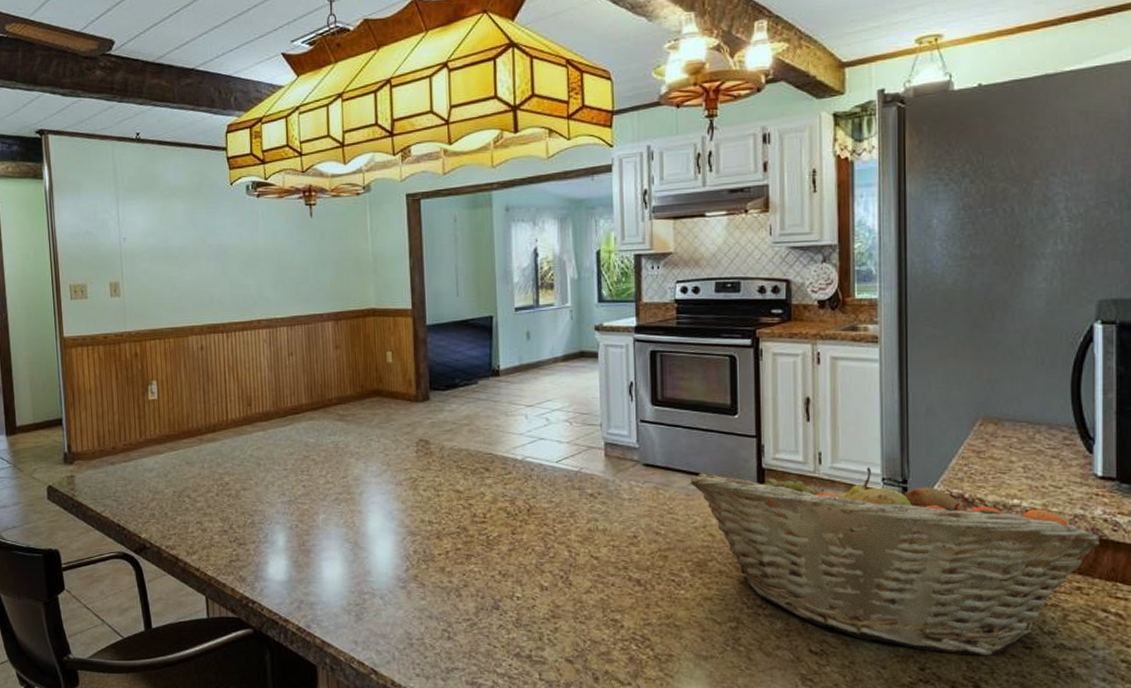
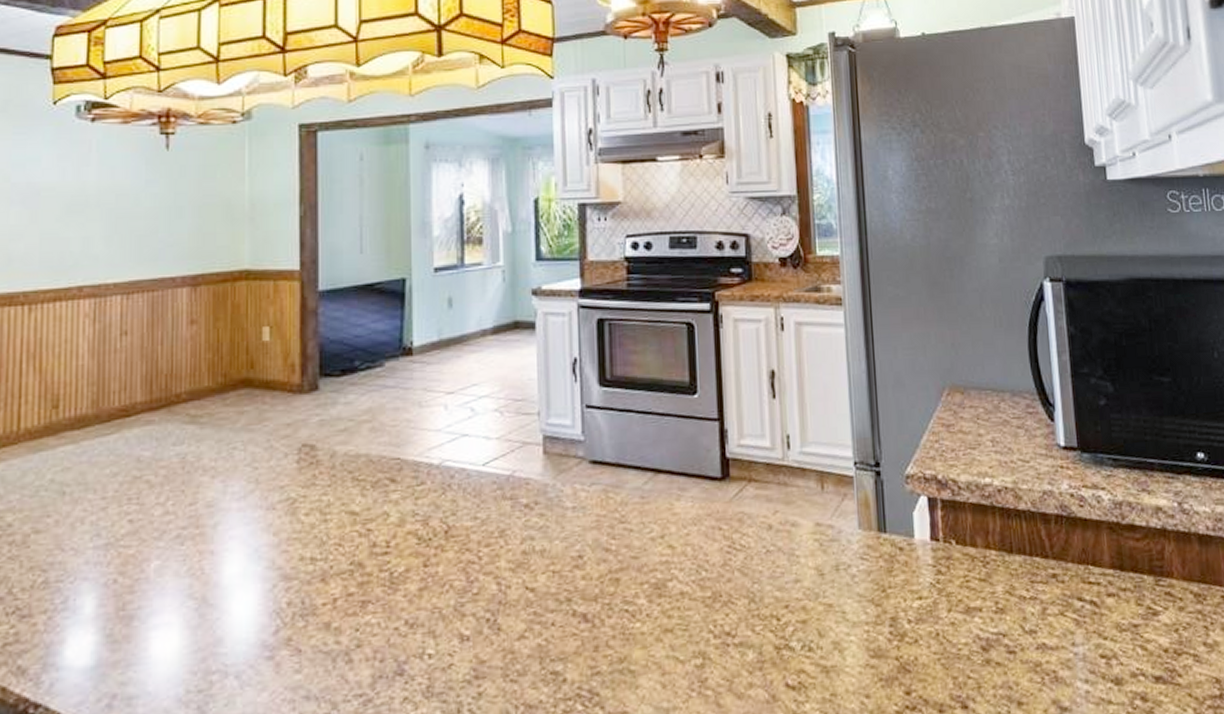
fruit basket: present [690,467,1101,656] -> none [644,449,1070,670]

